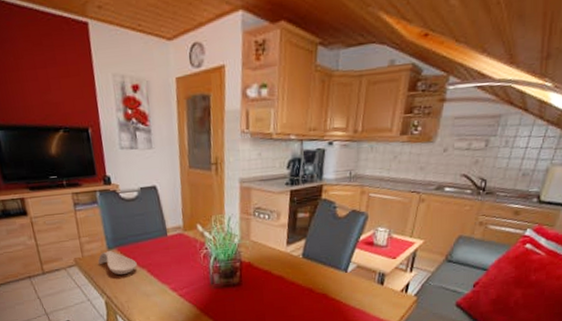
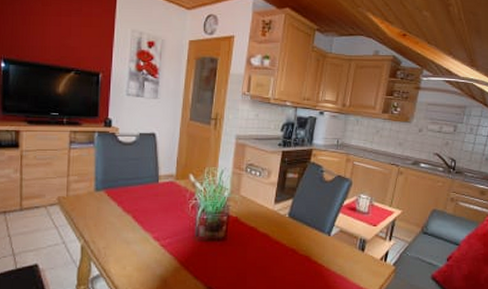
spoon rest: present [97,251,137,276] -> none [82,193,123,219]

